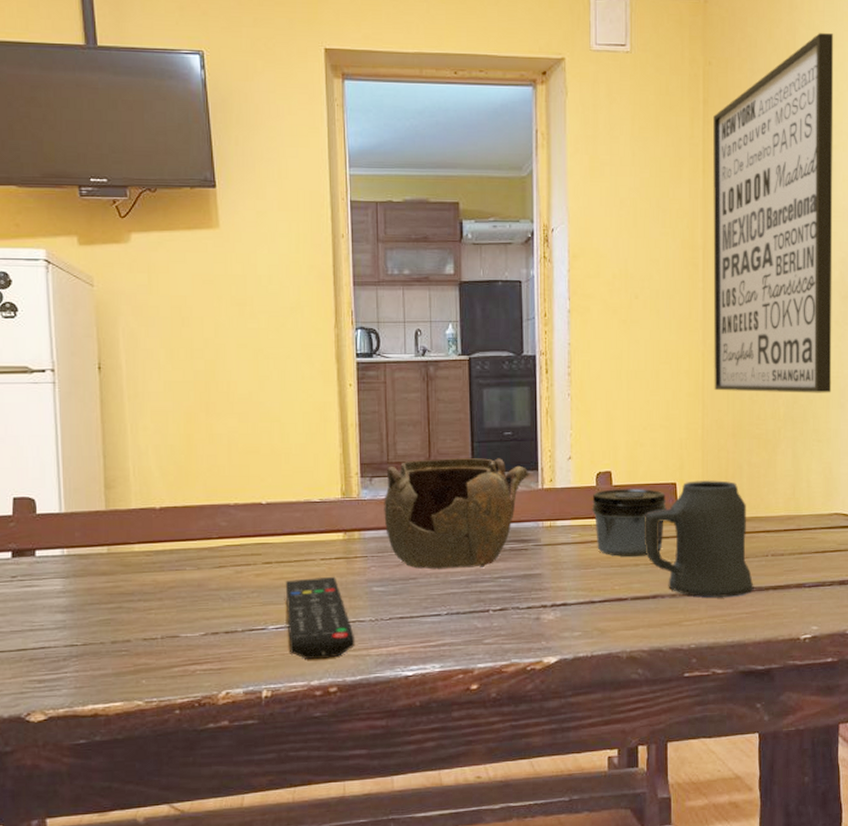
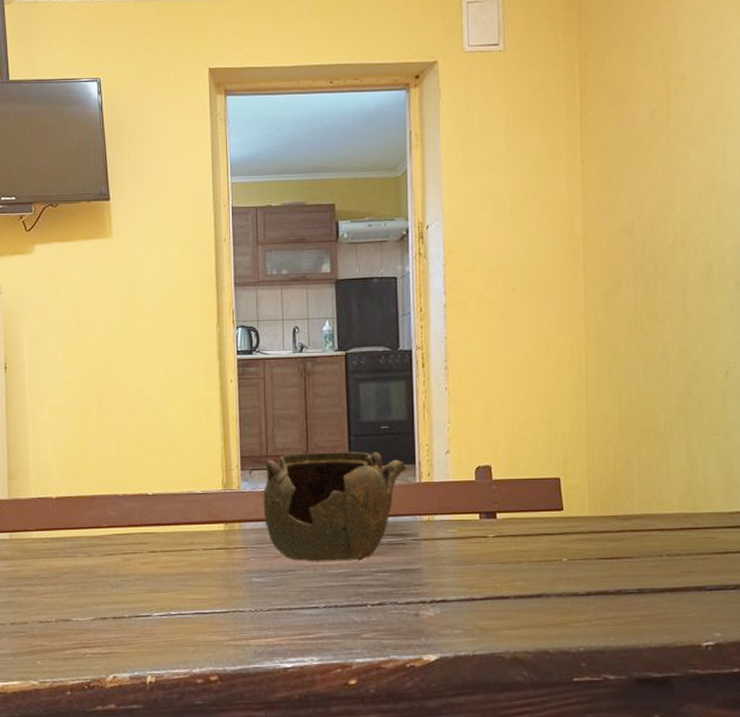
remote control: present [285,576,356,660] -> none [169,566,236,648]
jar: present [592,489,667,557] -> none [471,484,550,554]
mug: present [644,480,754,597] -> none [526,475,648,598]
wall art: present [713,33,834,393] -> none [591,17,729,385]

